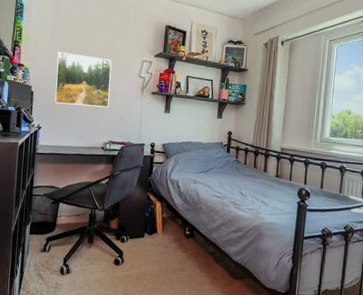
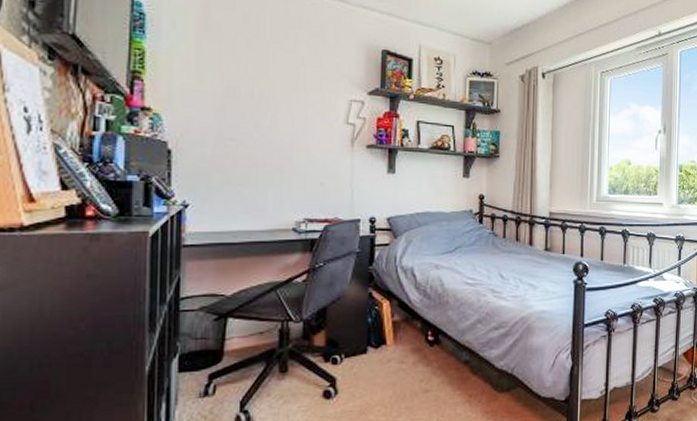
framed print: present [55,52,112,108] -> none [210,88,302,170]

